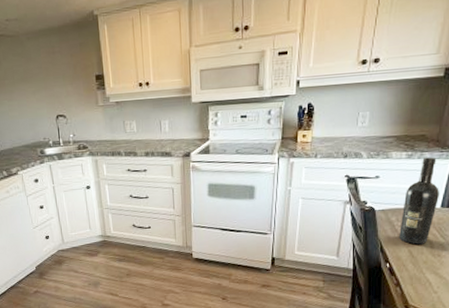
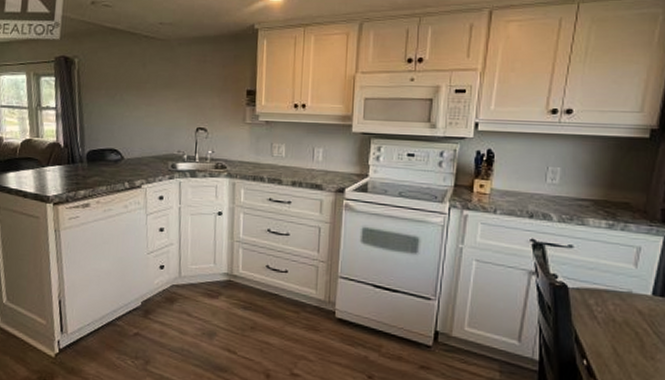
wine bottle: present [399,157,439,245] -> none [599,230,649,340]

